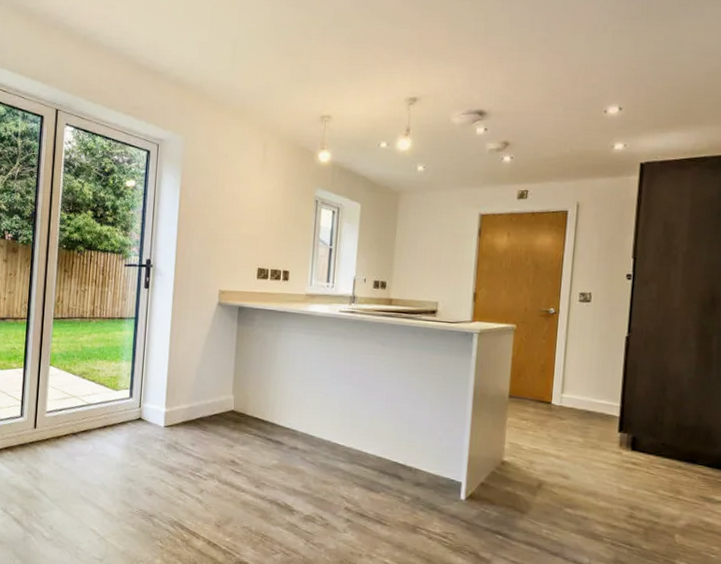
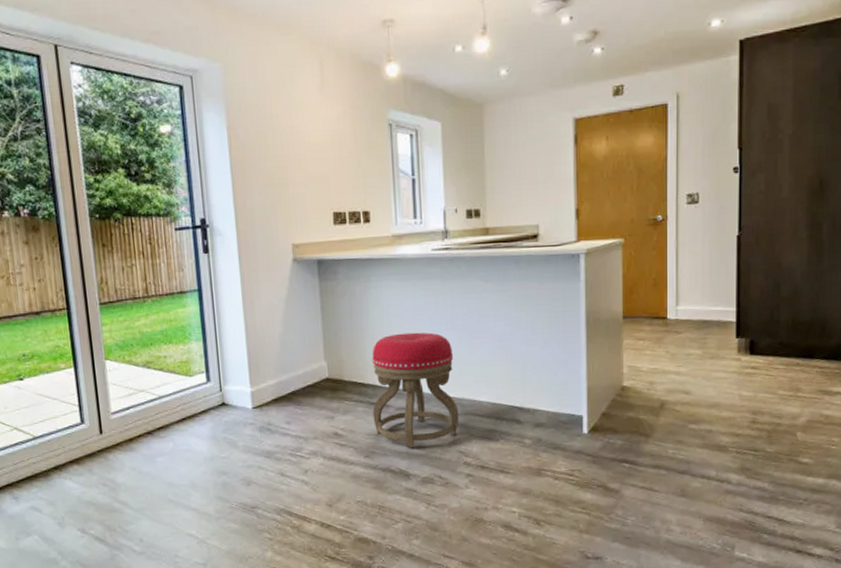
stool: none [267,380,347,486] -> present [372,332,459,449]

